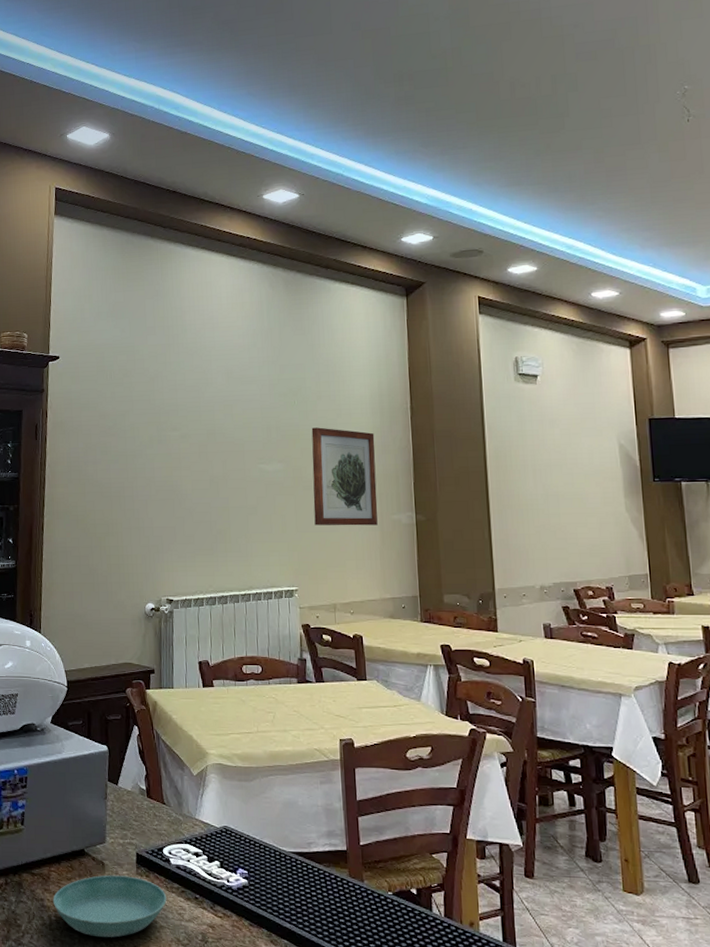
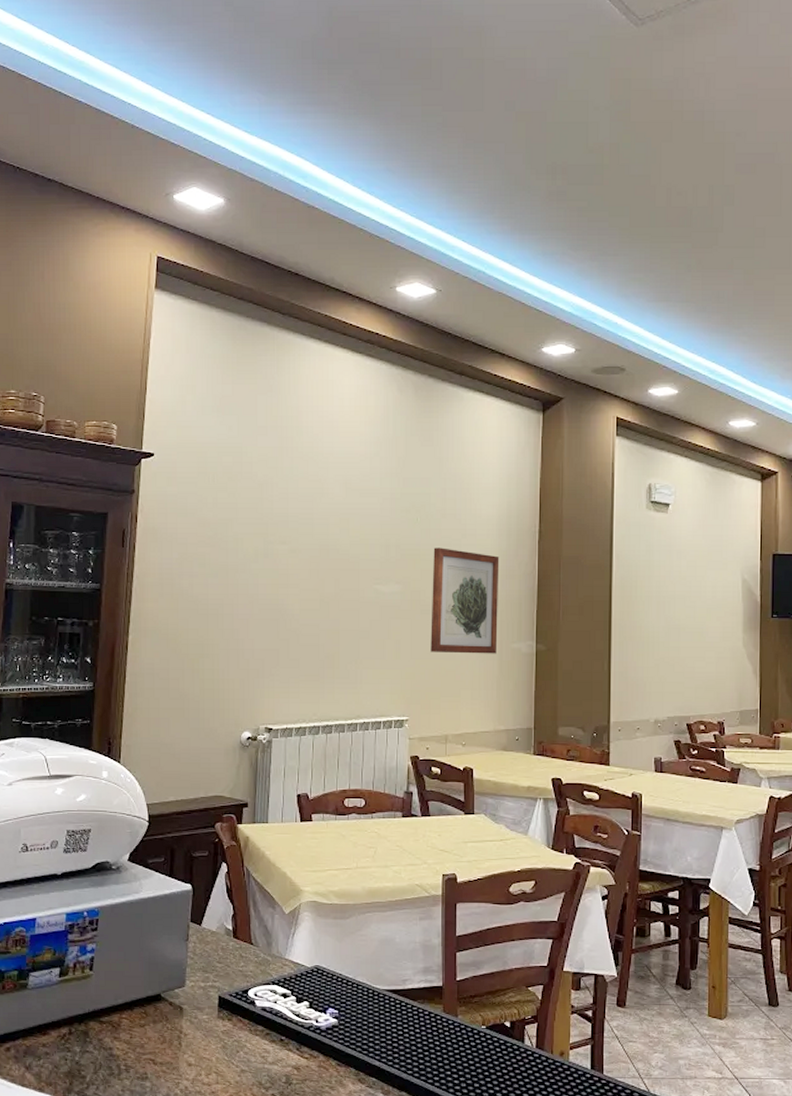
saucer: present [53,875,167,938] -> none [123,1020,250,1085]

